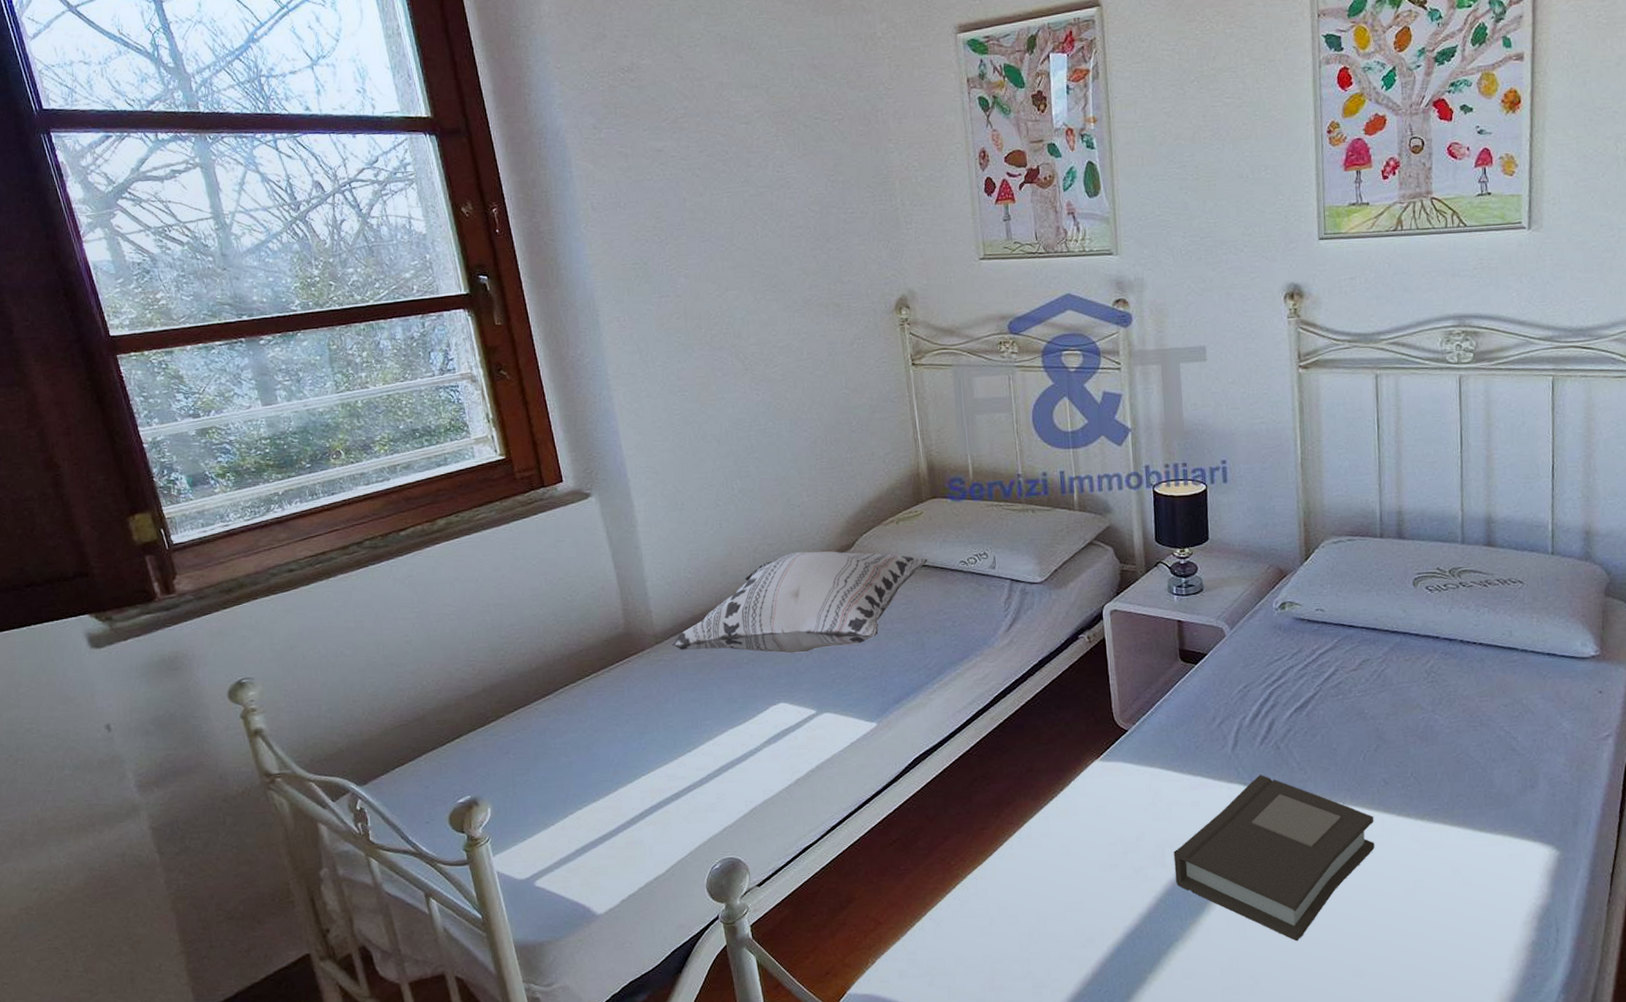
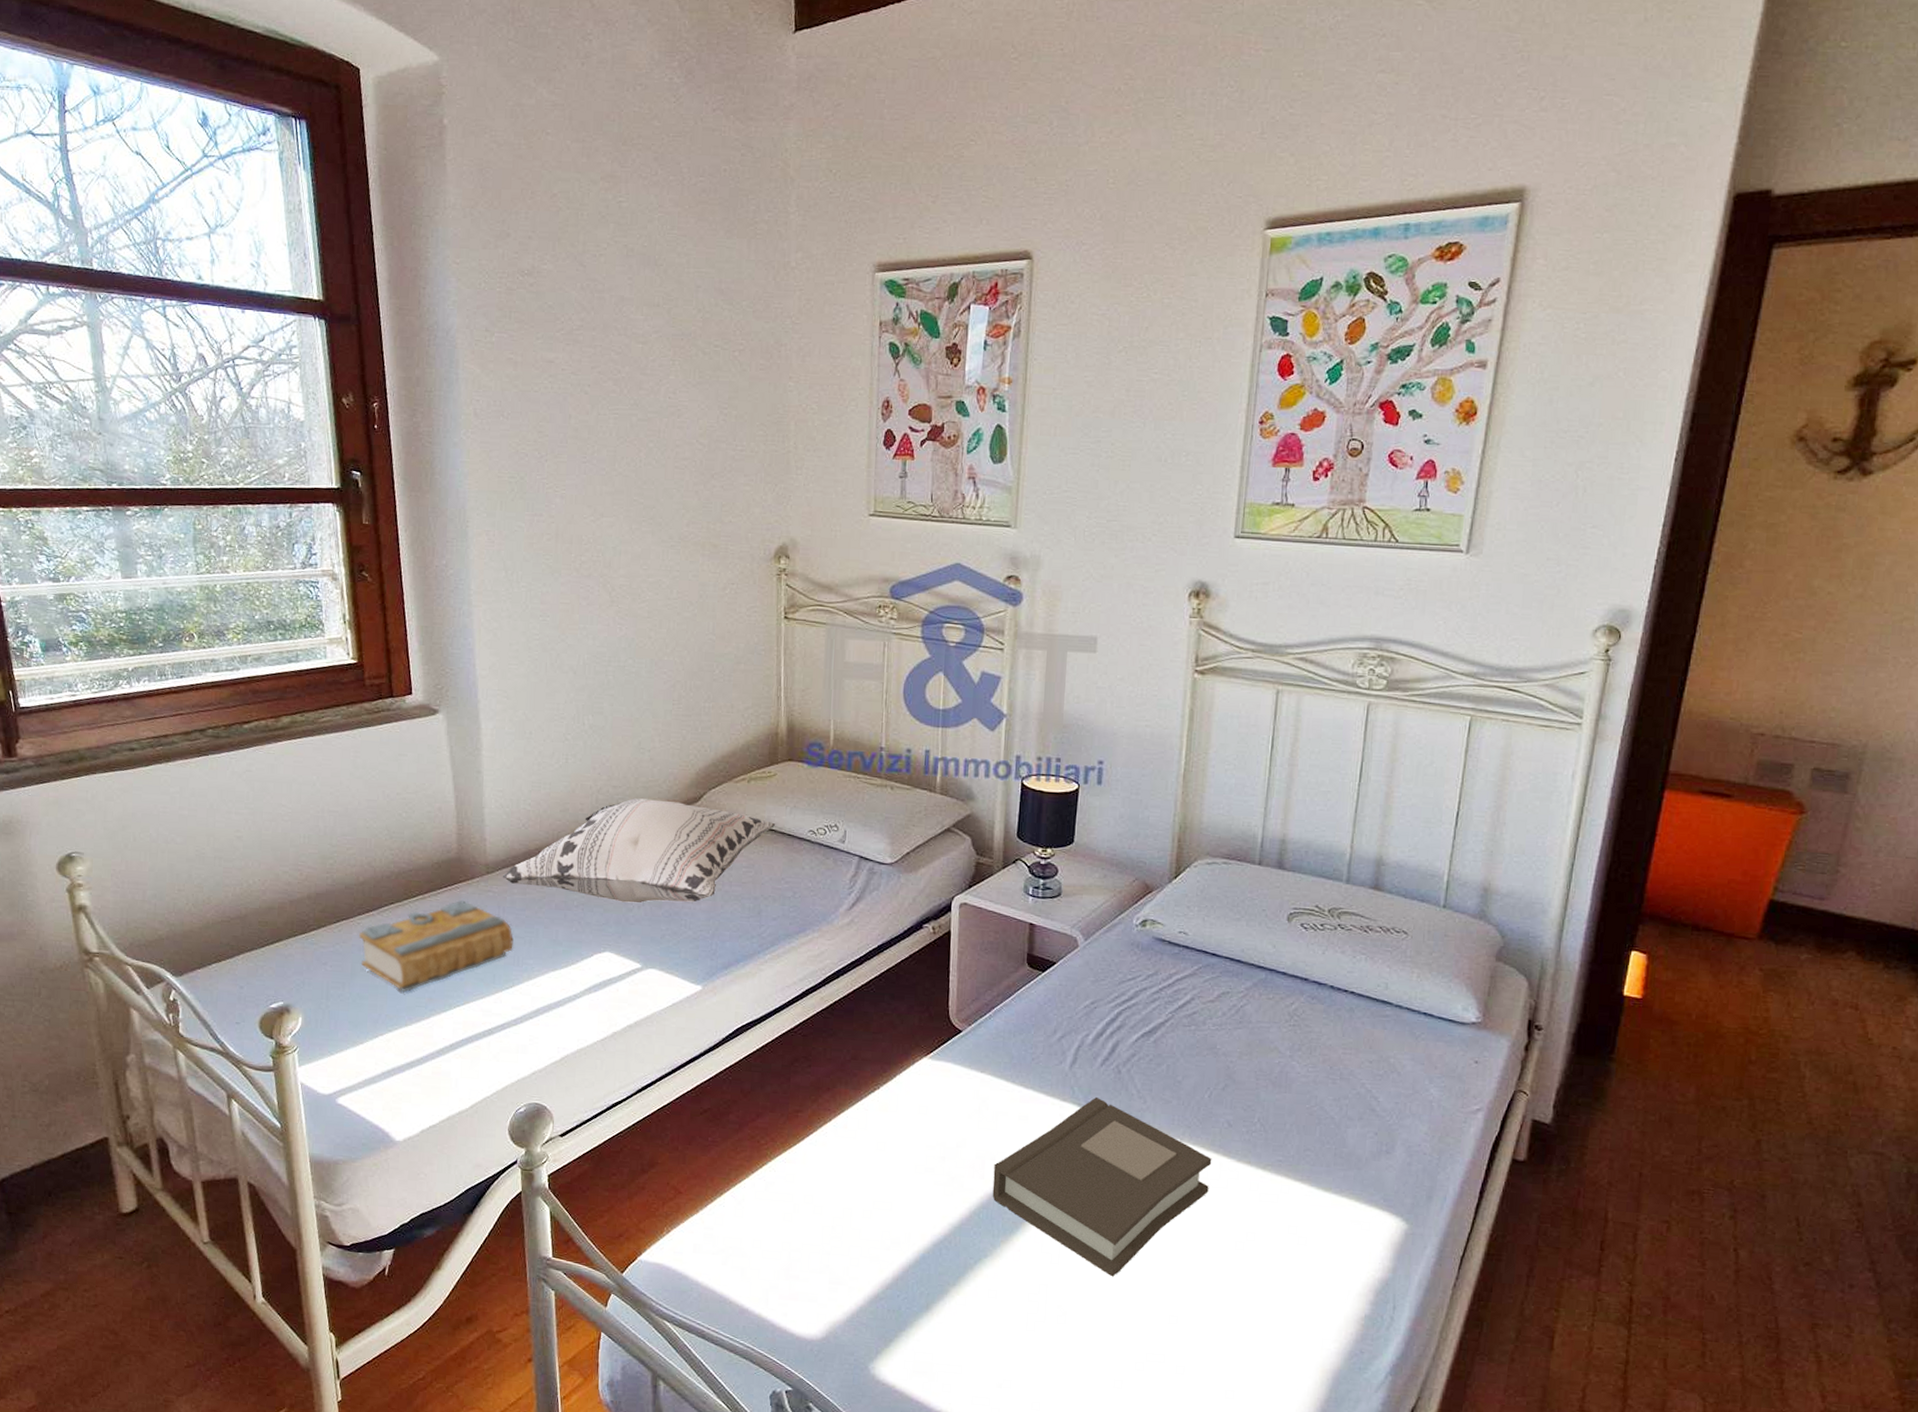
book: none [538,673,690,769] -> present [359,901,513,992]

